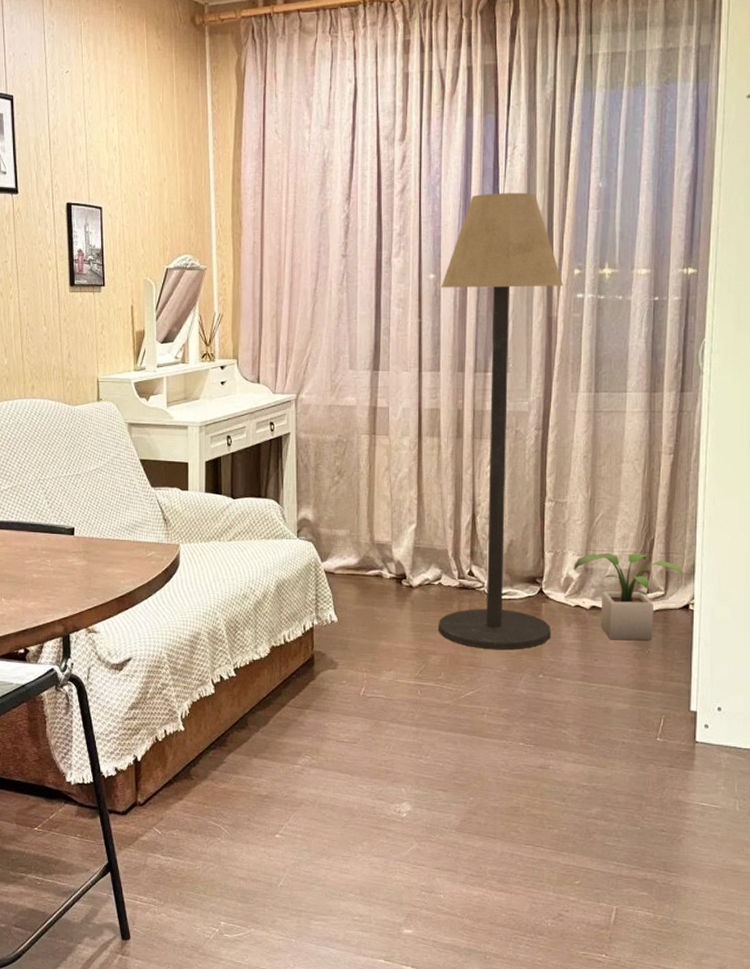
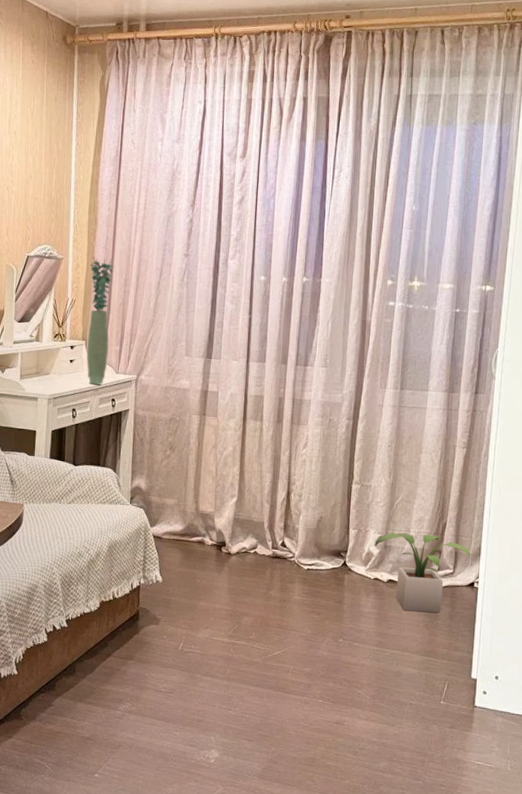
vase: none [237,264,263,408] -> present [86,256,113,385]
floor lamp: present [439,192,564,650] -> none [252,209,378,615]

